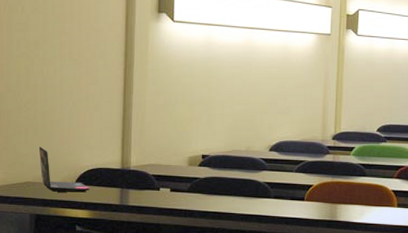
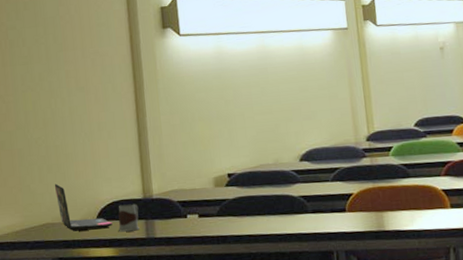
mug: none [94,172,116,197] -> present [118,203,140,232]

